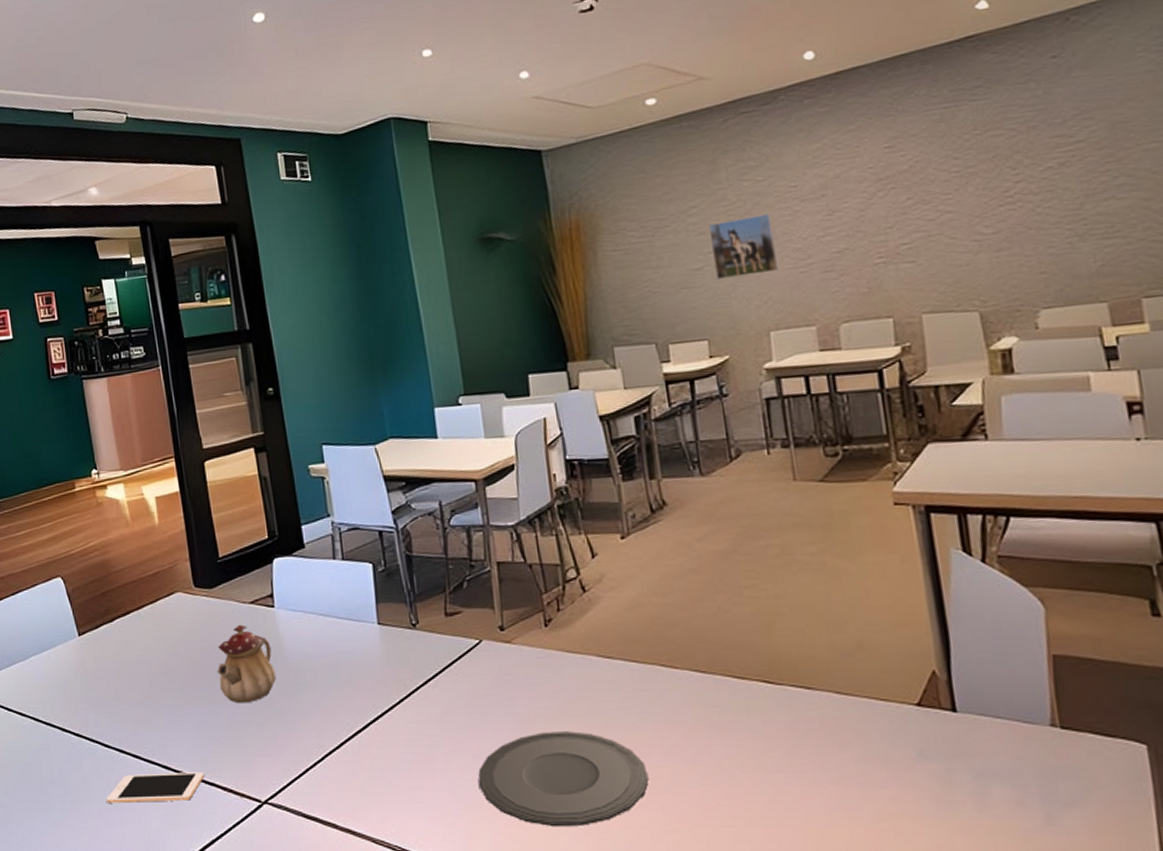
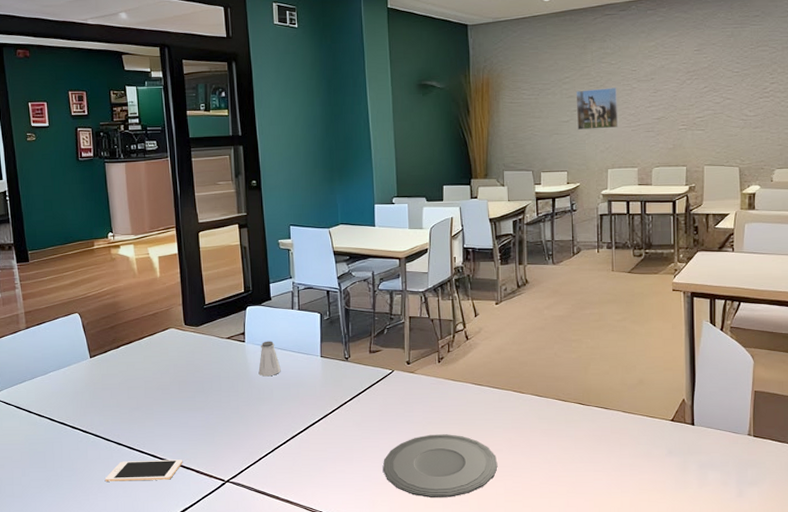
teapot: present [217,624,277,704] -> none [198,354,243,411]
saltshaker: none [295,604,326,654] -> present [258,341,281,377]

